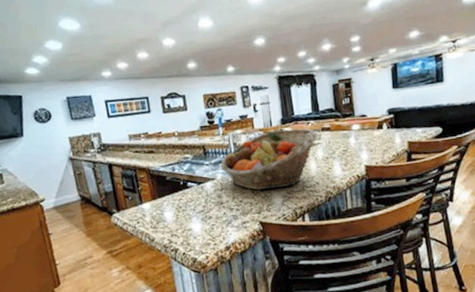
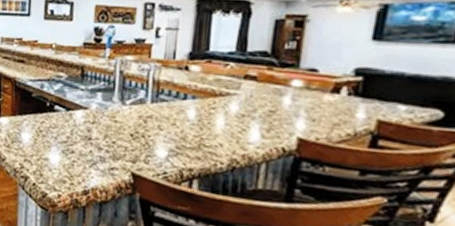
fruit basket: present [220,128,318,190] -> none [97,65,236,140]

